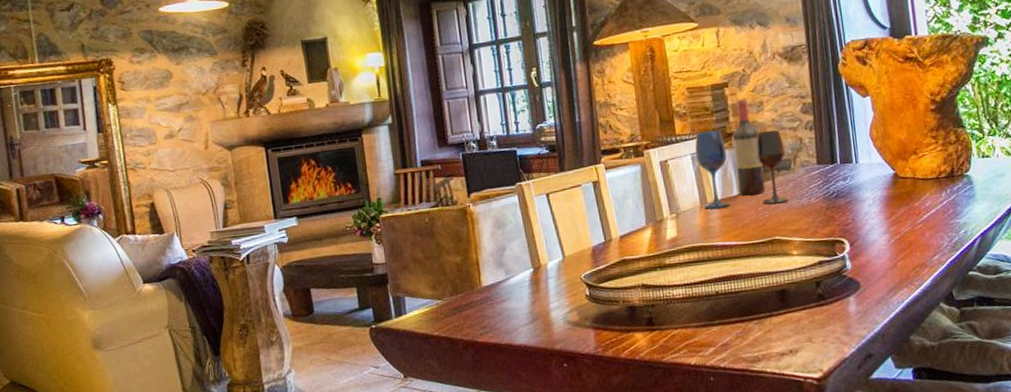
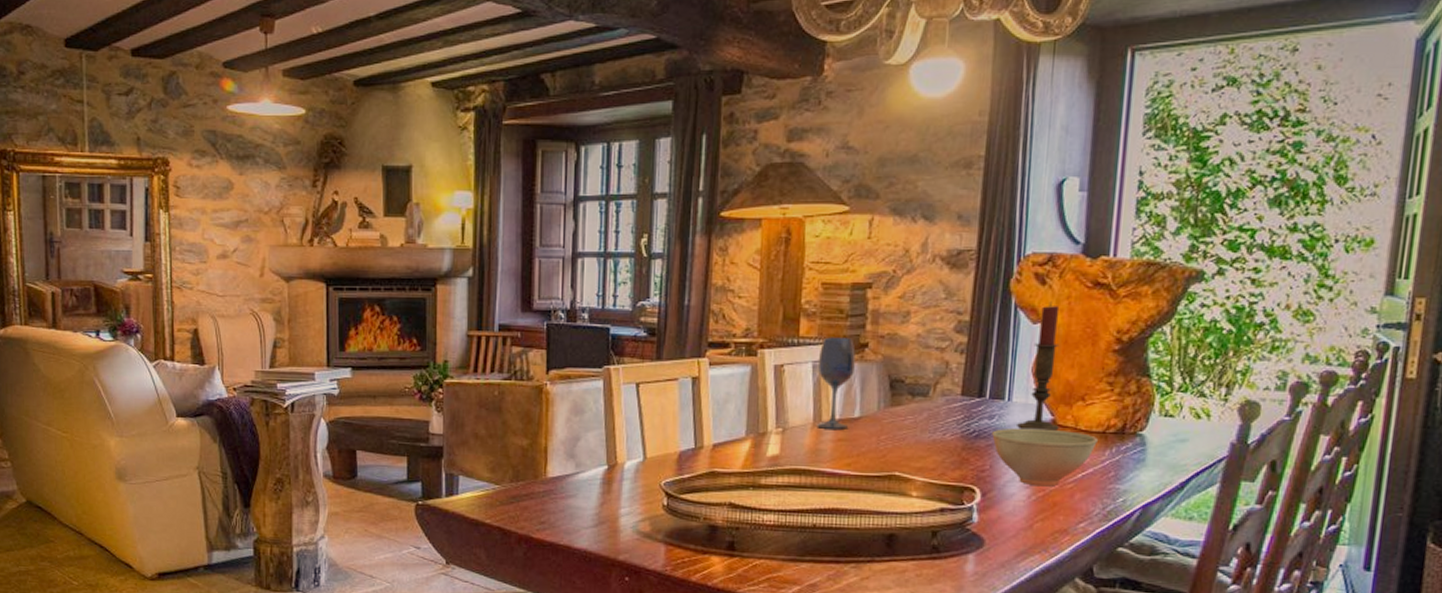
wine bottle: present [732,98,766,196] -> none [861,304,898,420]
wine glass: present [755,129,789,205] -> none [888,346,926,435]
bowl: none [848,180,934,231] -> present [992,427,1098,487]
candle: none [866,77,901,186] -> present [1015,301,1060,431]

